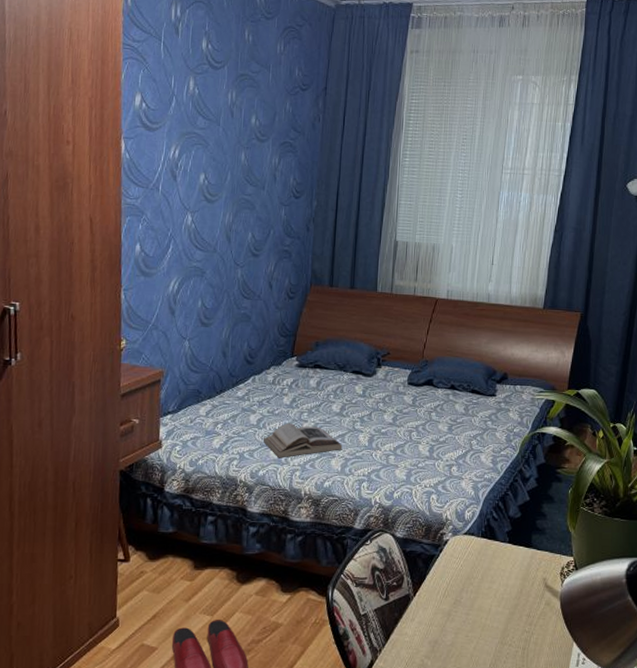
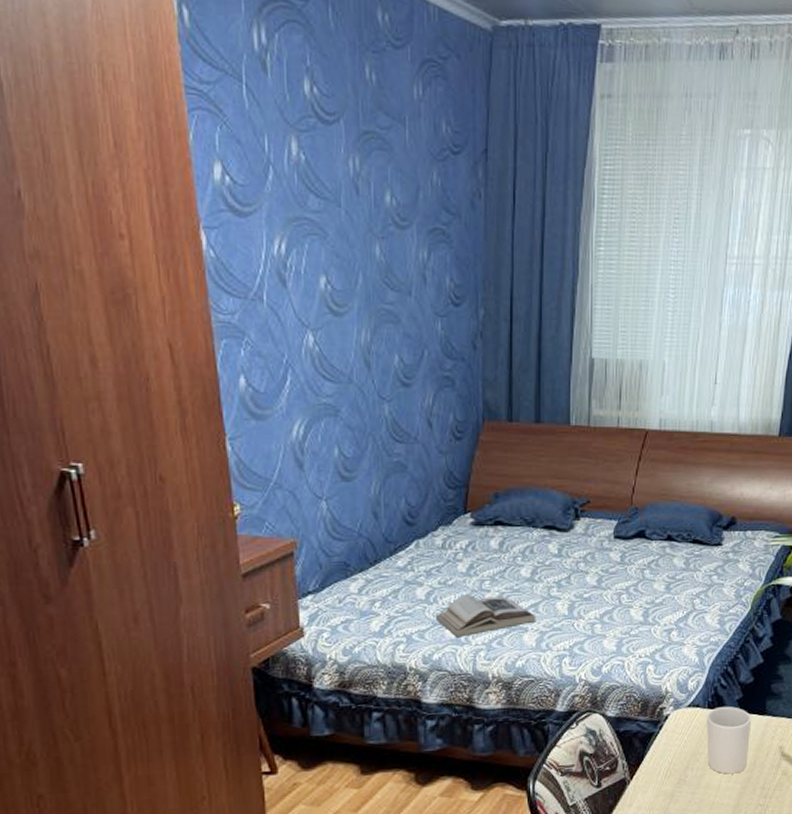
mug: none [480,536,519,600] -> present [706,706,752,775]

